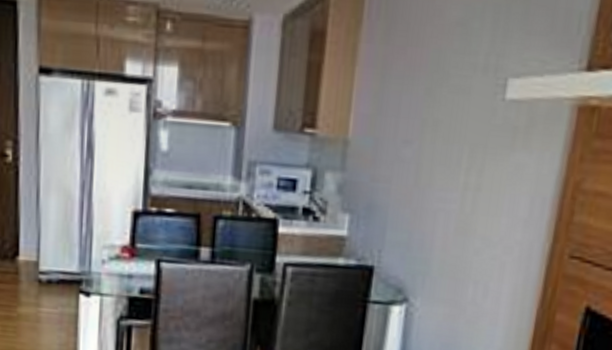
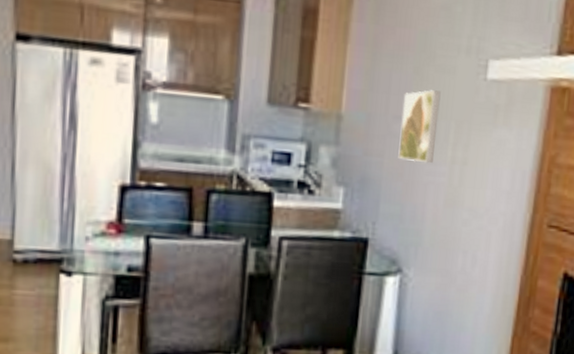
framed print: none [406,112,454,190] -> present [398,90,441,163]

